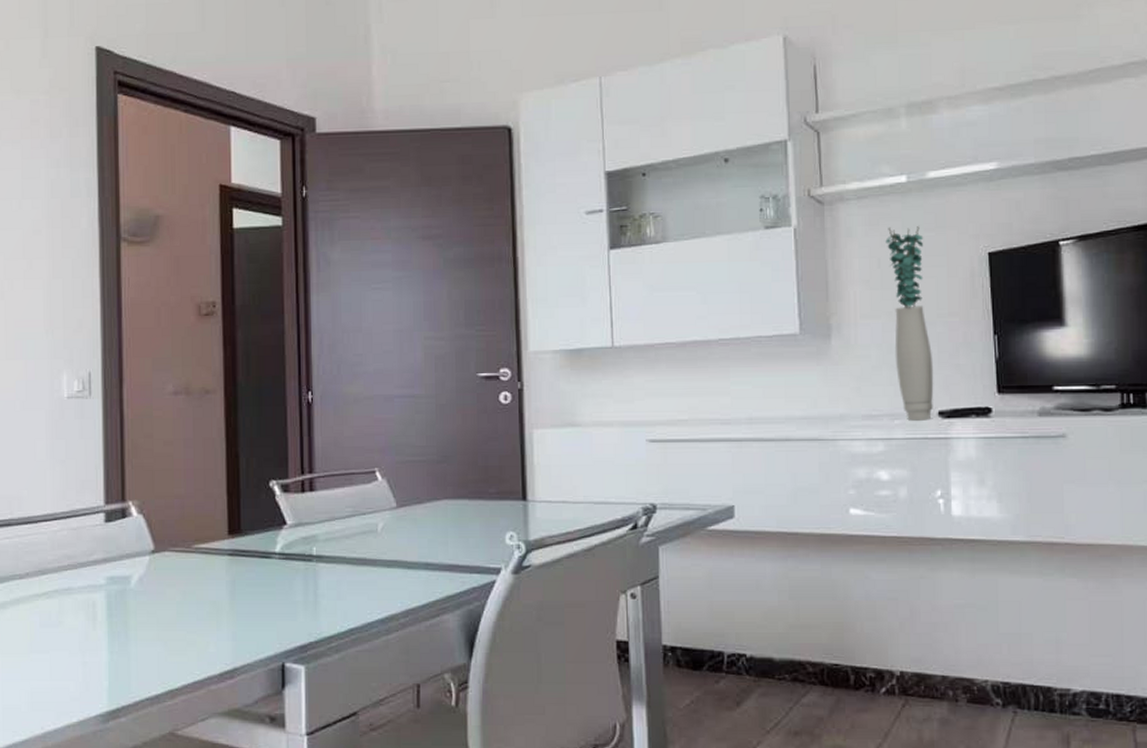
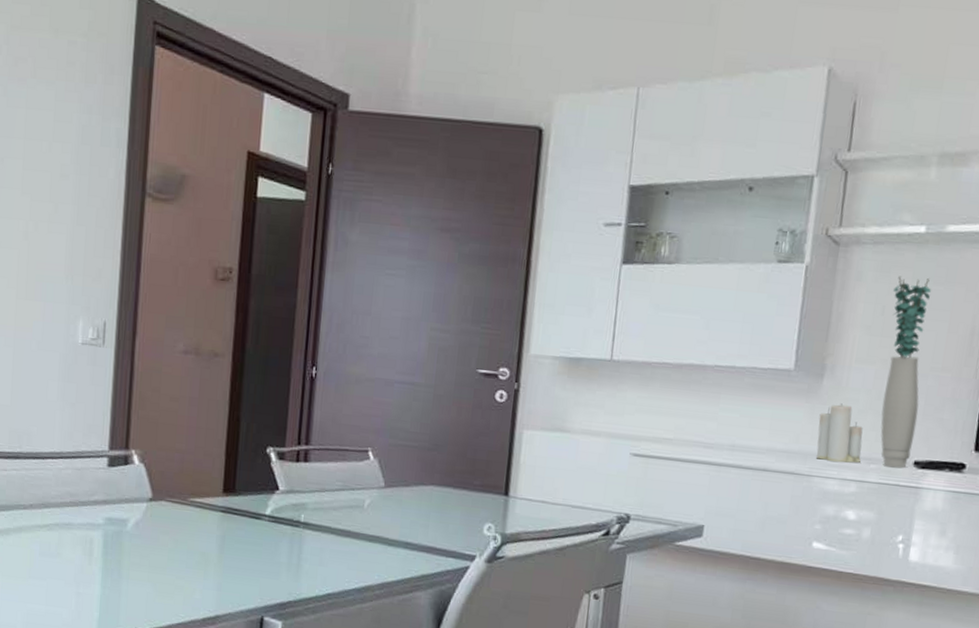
candle: none [833,361,884,423] -> present [816,403,863,463]

